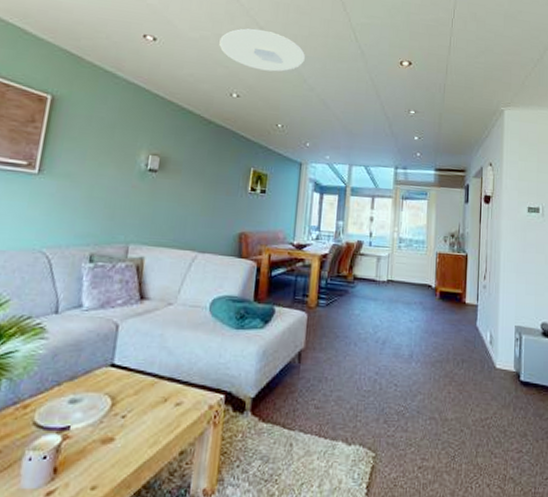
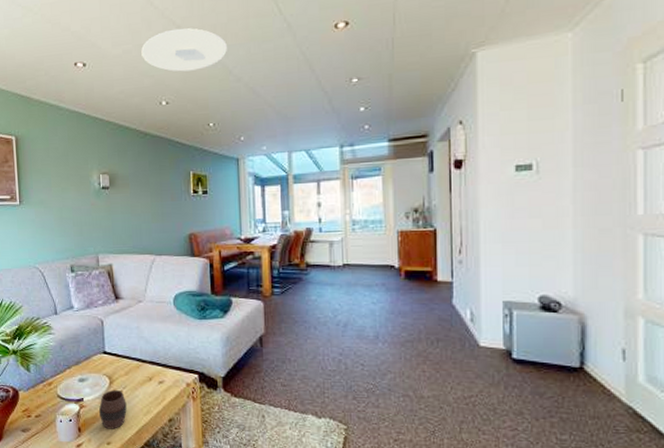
cup: none [88,415,129,468] -> present [99,390,127,429]

